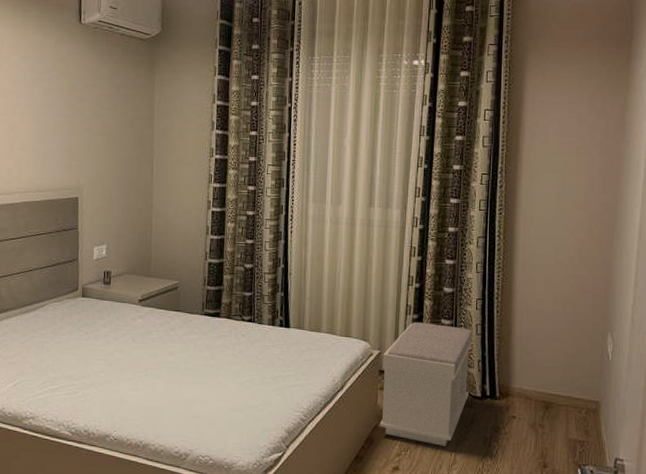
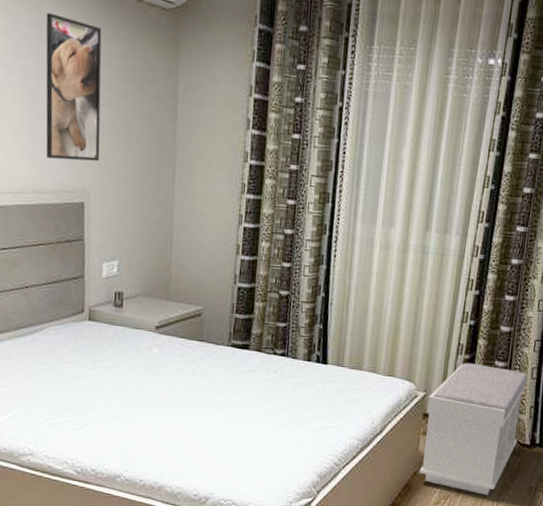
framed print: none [47,48,93,164] -> present [46,12,102,162]

